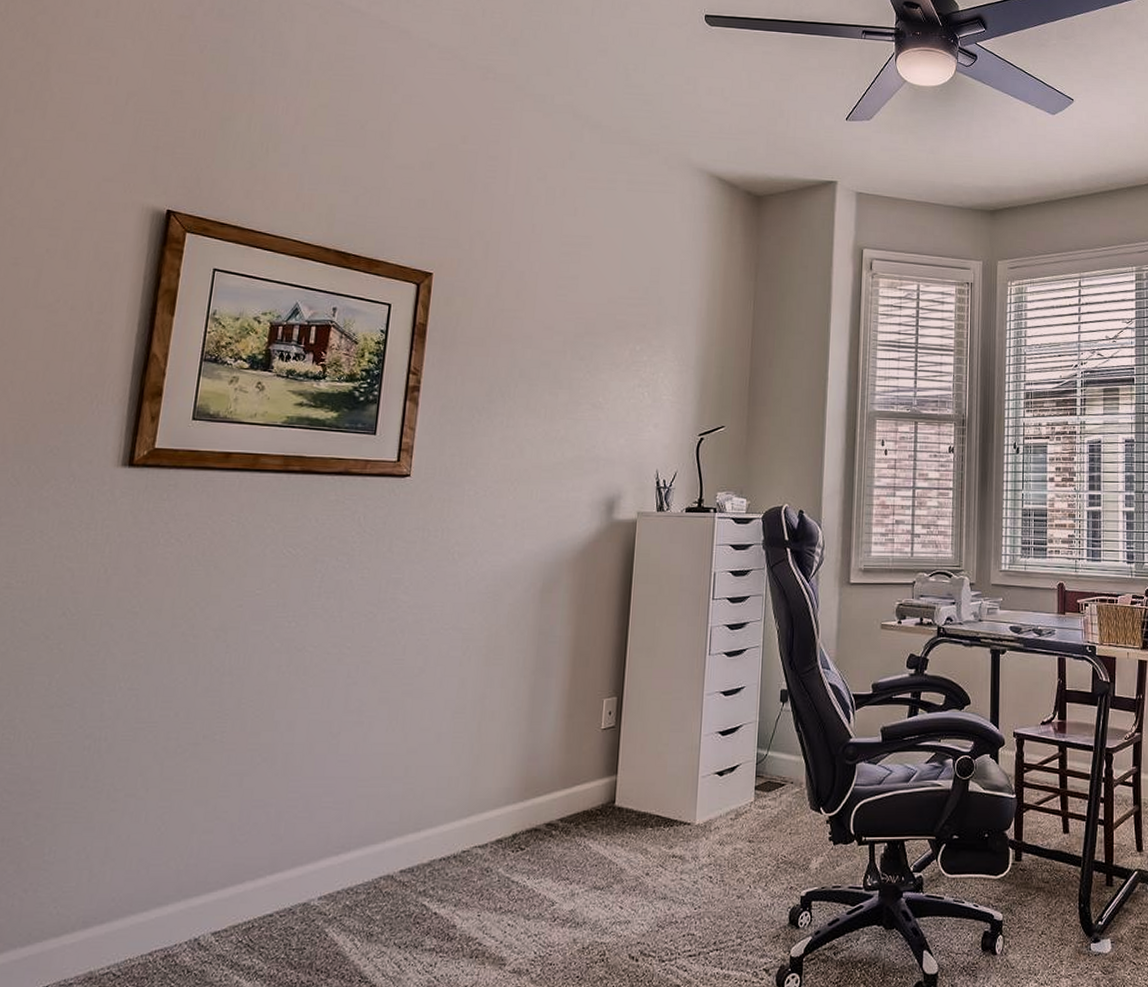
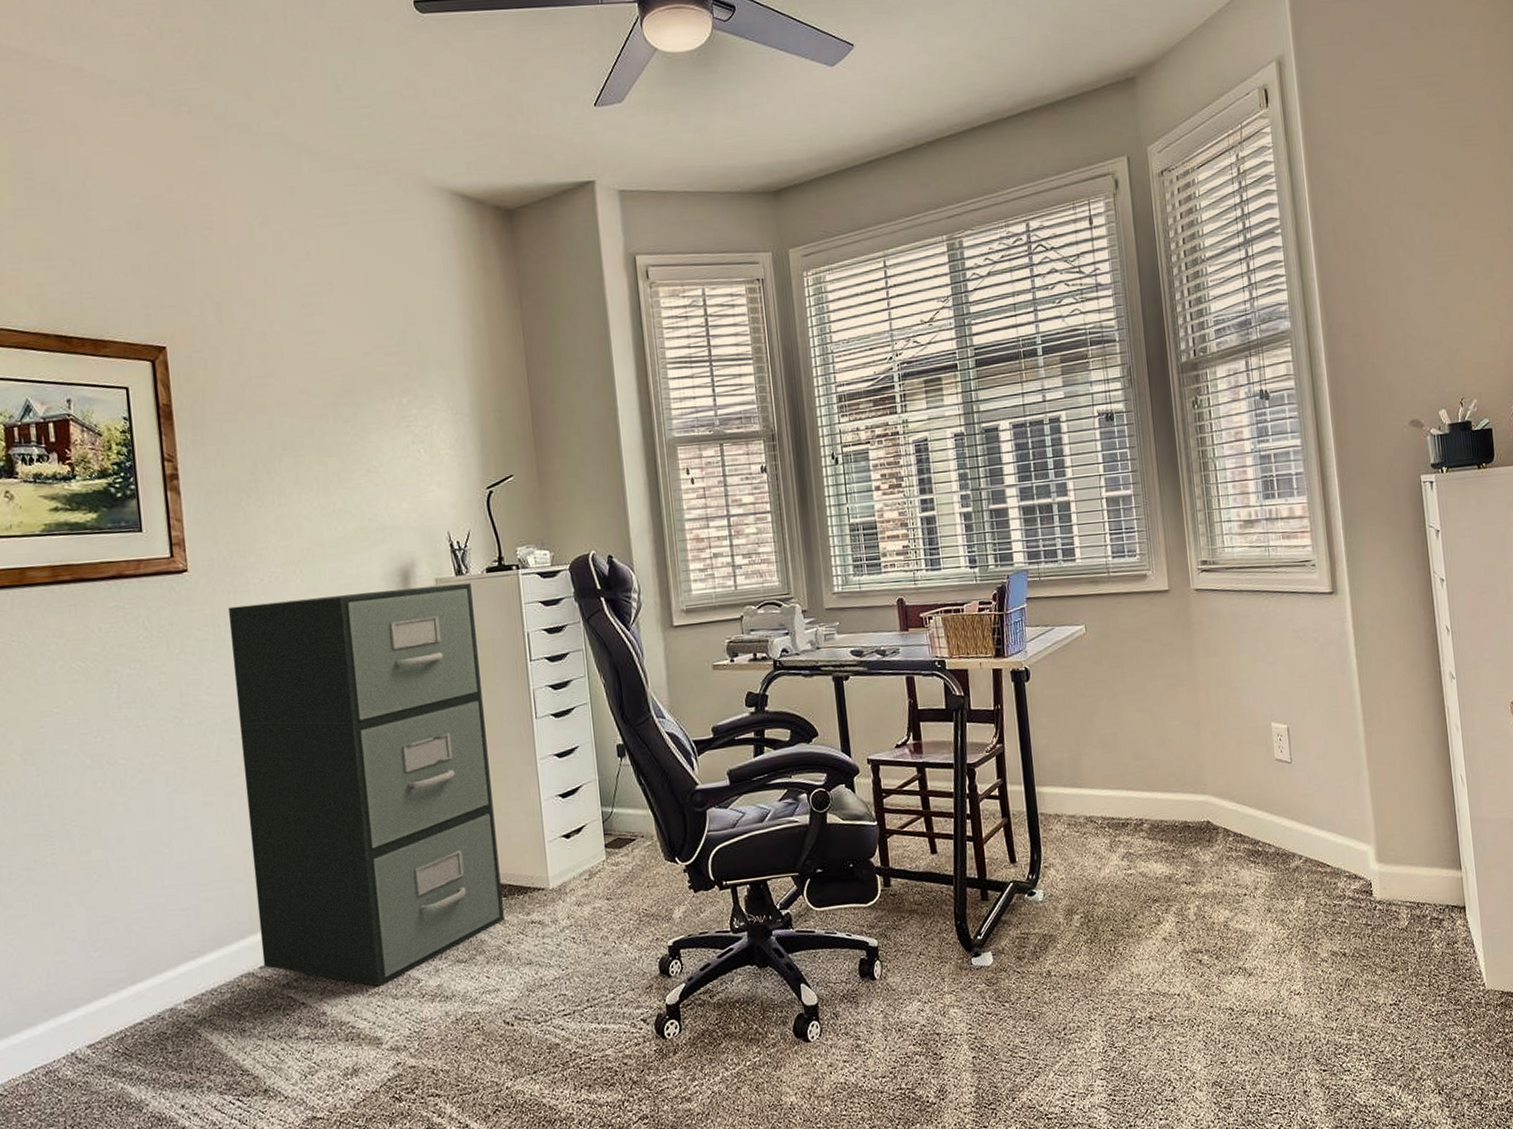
filing cabinet: none [404,514,669,904] -> present [227,583,504,987]

